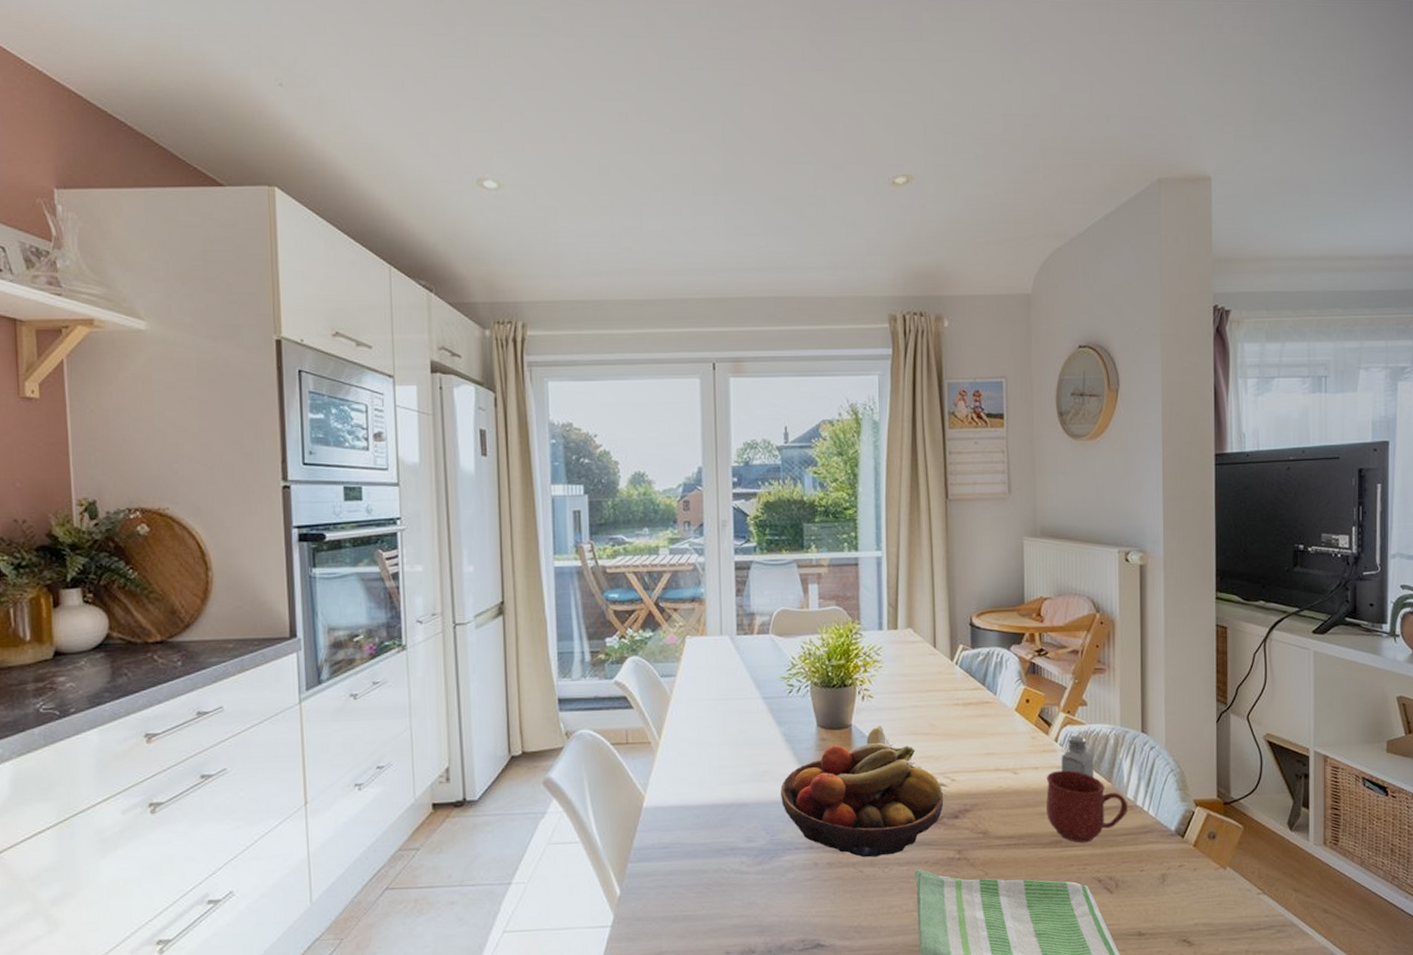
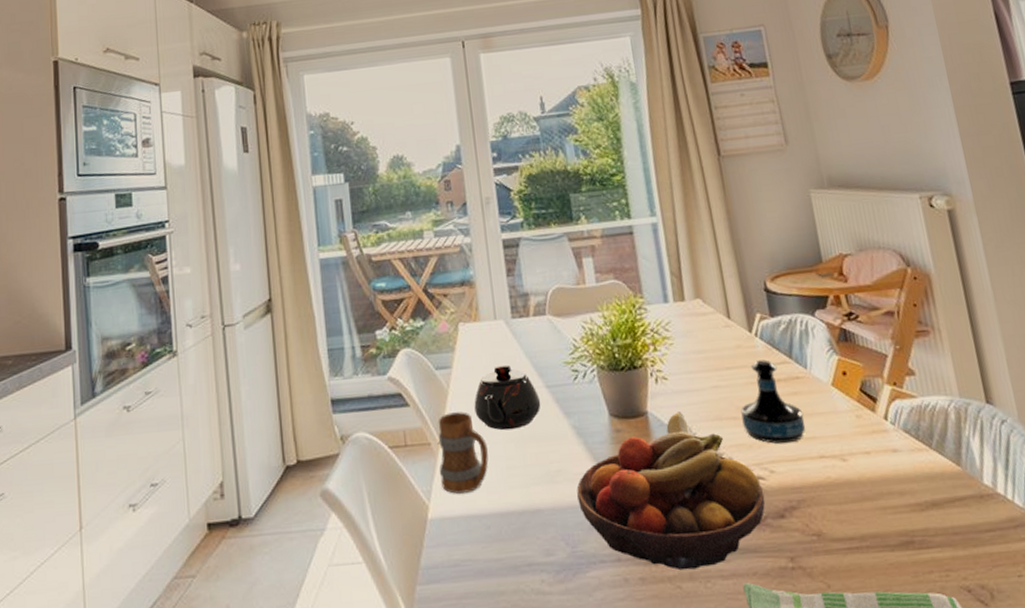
mug: none [656,716,703,787] -> present [438,412,489,494]
teapot: none [694,675,756,734] -> present [474,363,541,431]
tequila bottle: none [934,685,988,758] -> present [741,359,806,444]
mug: present [1046,770,1128,843] -> none [881,453,988,544]
saltshaker: present [1061,735,1094,777] -> none [894,411,938,461]

